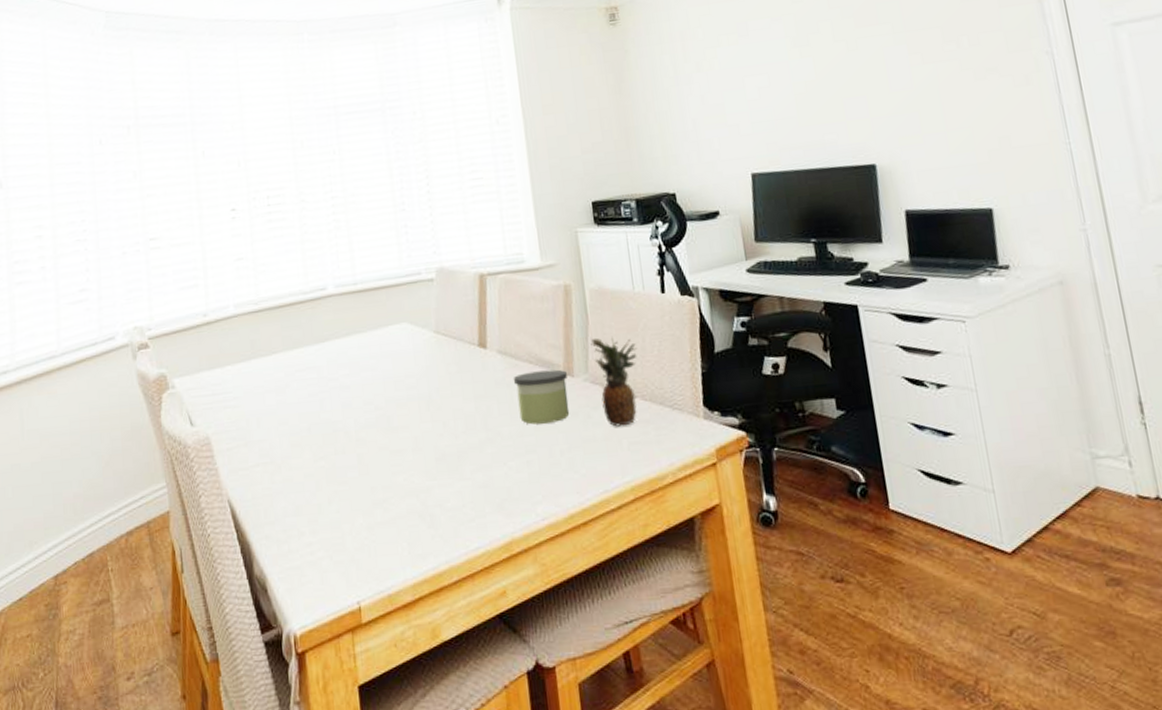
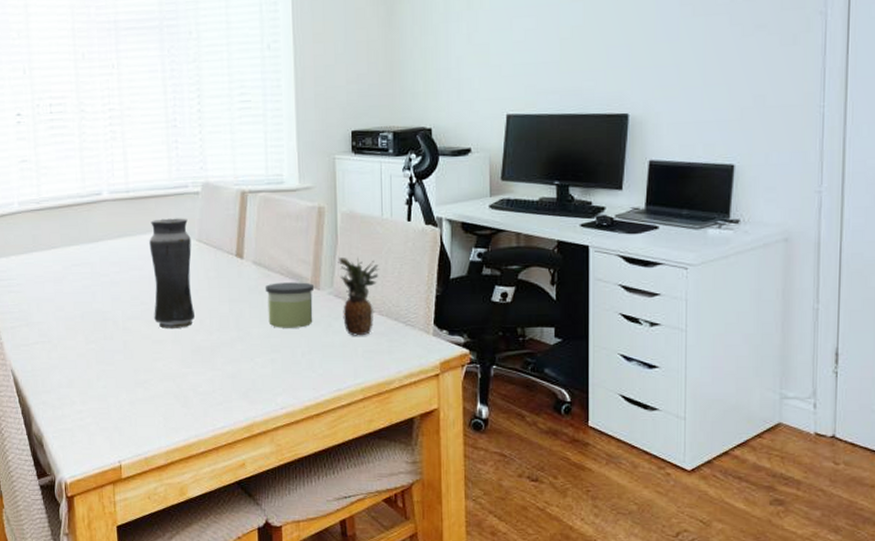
vase: none [381,308,438,436] -> present [149,218,196,328]

